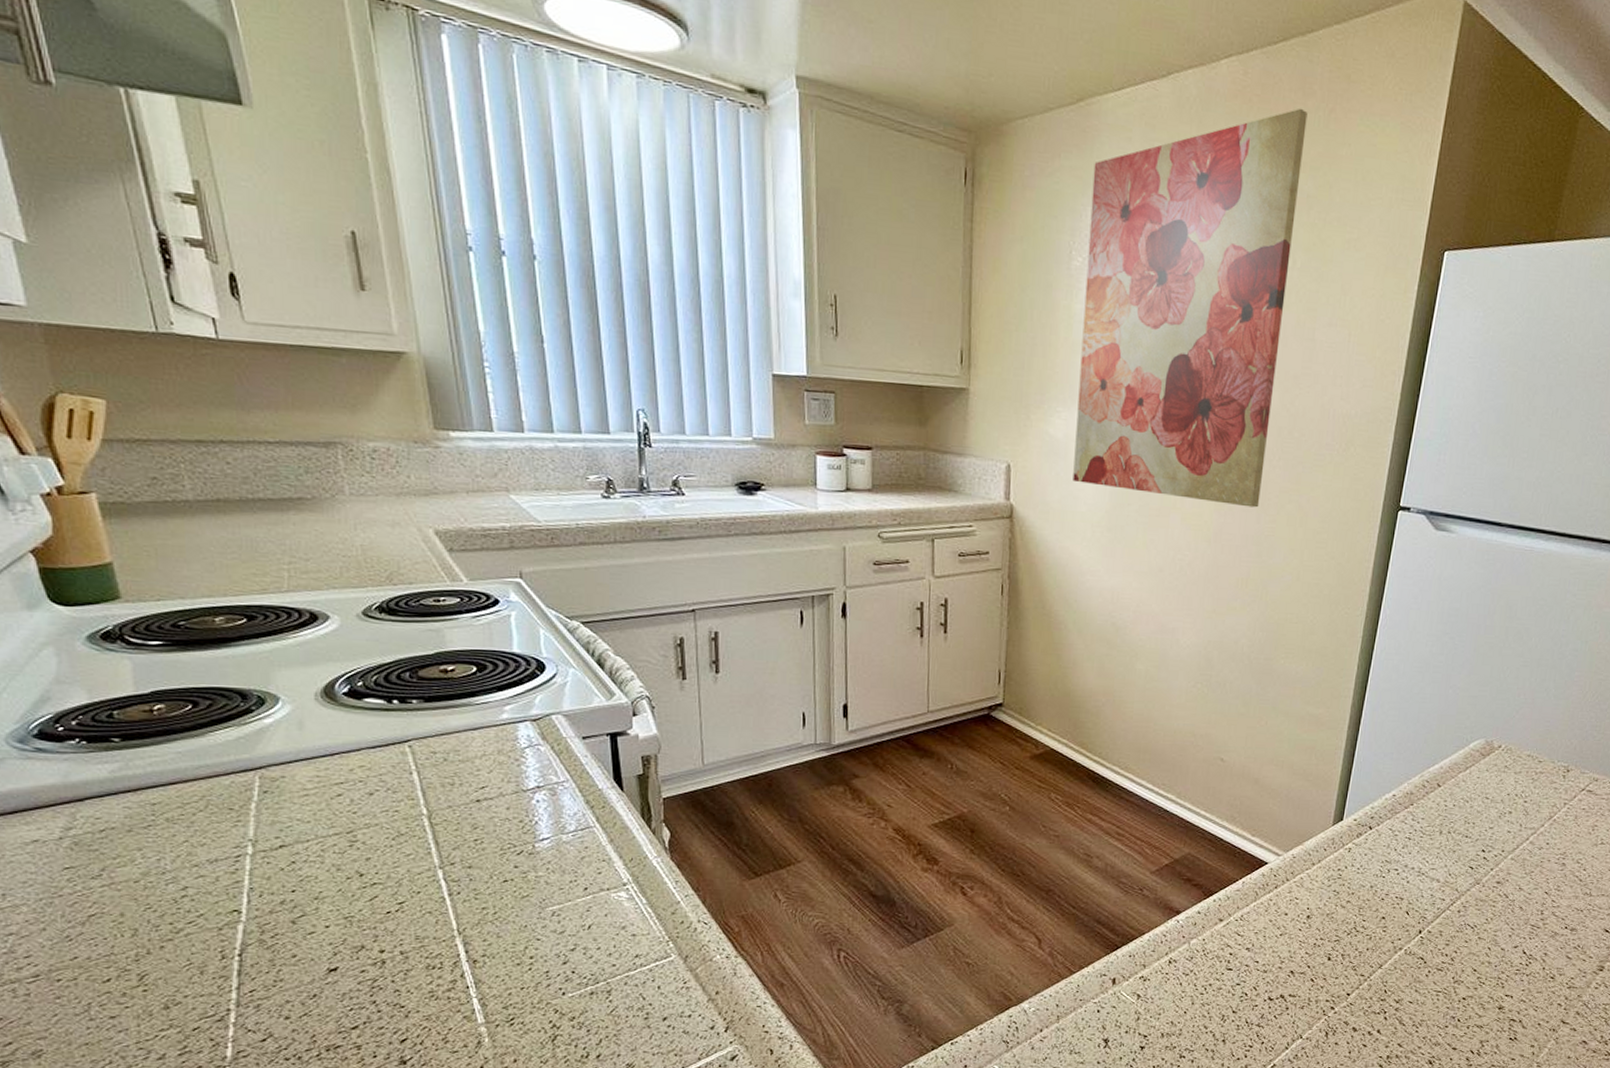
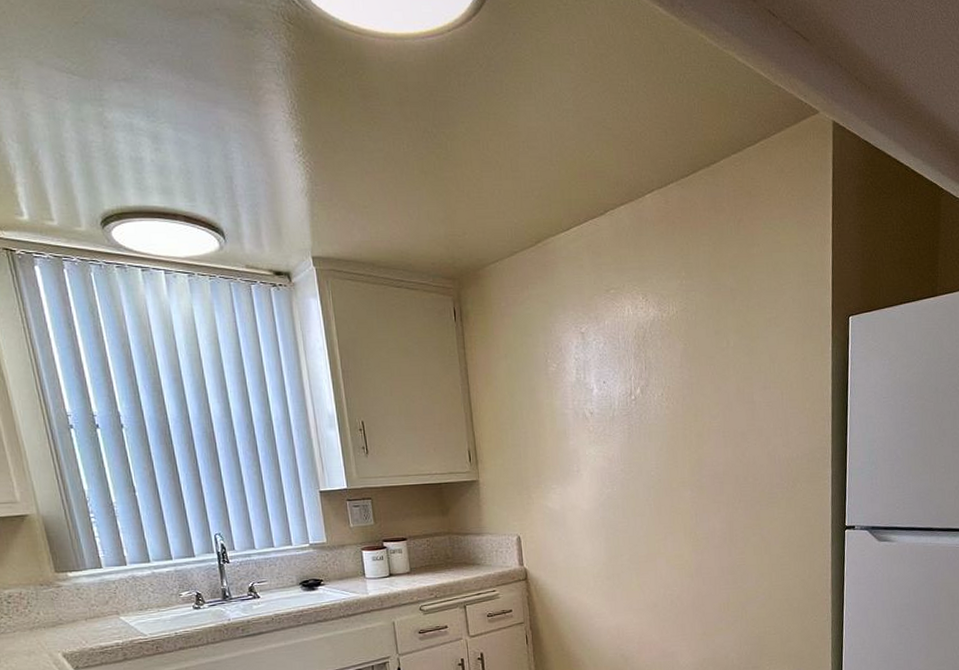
wall art: present [1073,108,1308,508] -> none [556,222,729,545]

